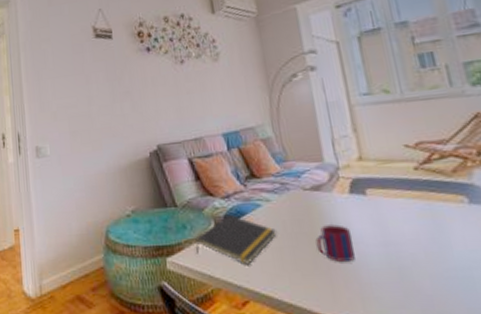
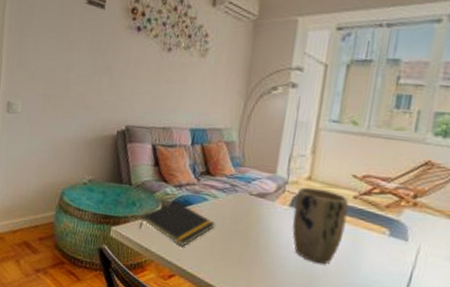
mug: present [316,224,355,262] -> none [246,228,279,261]
plant pot: none [352,167,420,253] -> present [292,187,349,265]

